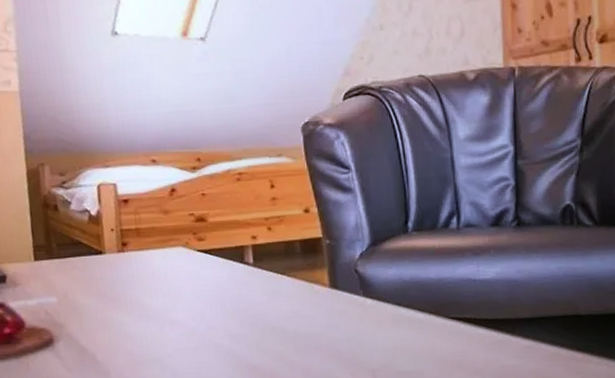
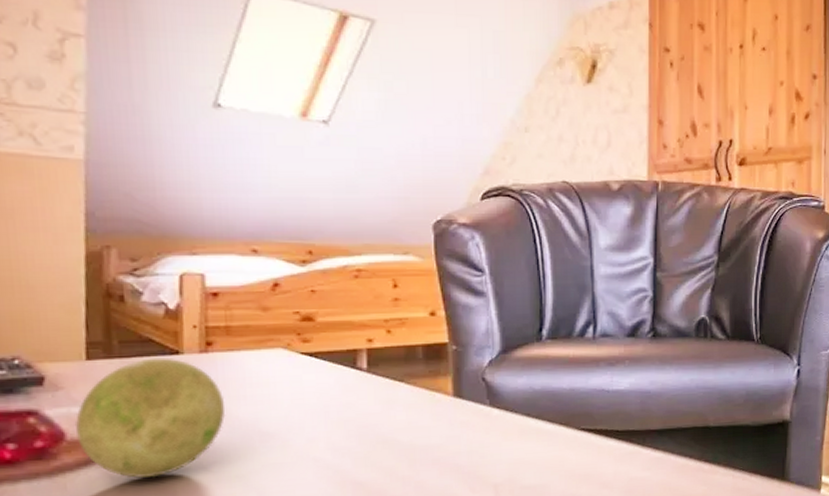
decorative ball: none [30,257,142,360] -> present [74,357,226,478]

